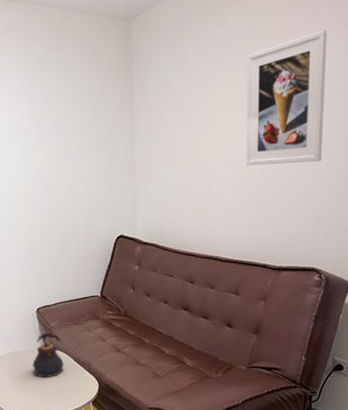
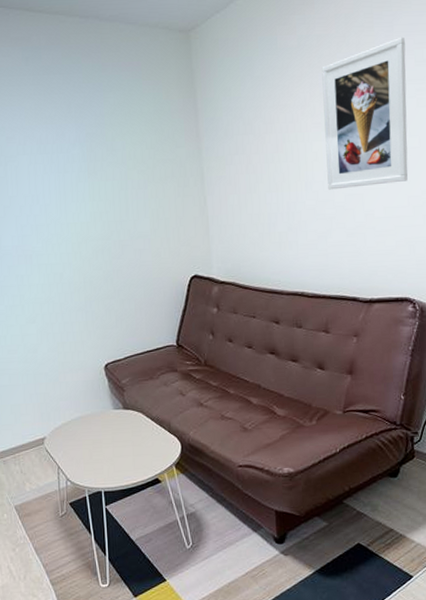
teapot: present [32,332,65,378] -> none [104,390,141,443]

